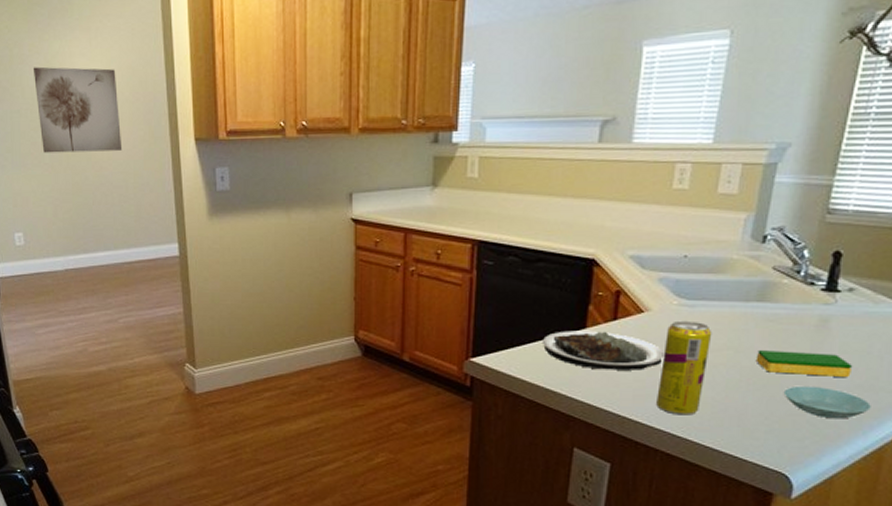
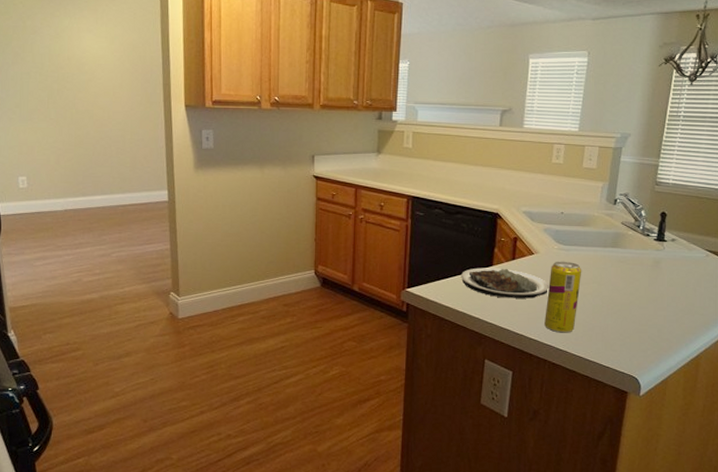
wall art: present [33,66,123,153] -> none [43,37,122,111]
dish sponge: present [755,350,853,378] -> none [612,284,677,305]
saucer: present [783,385,871,419] -> none [632,310,690,335]

